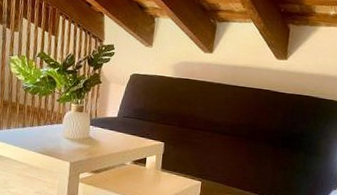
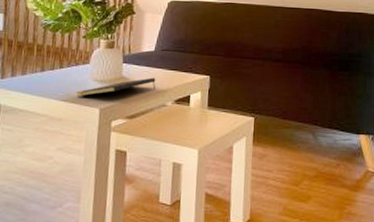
notepad: none [50,140,118,151] -> present [75,77,156,97]

